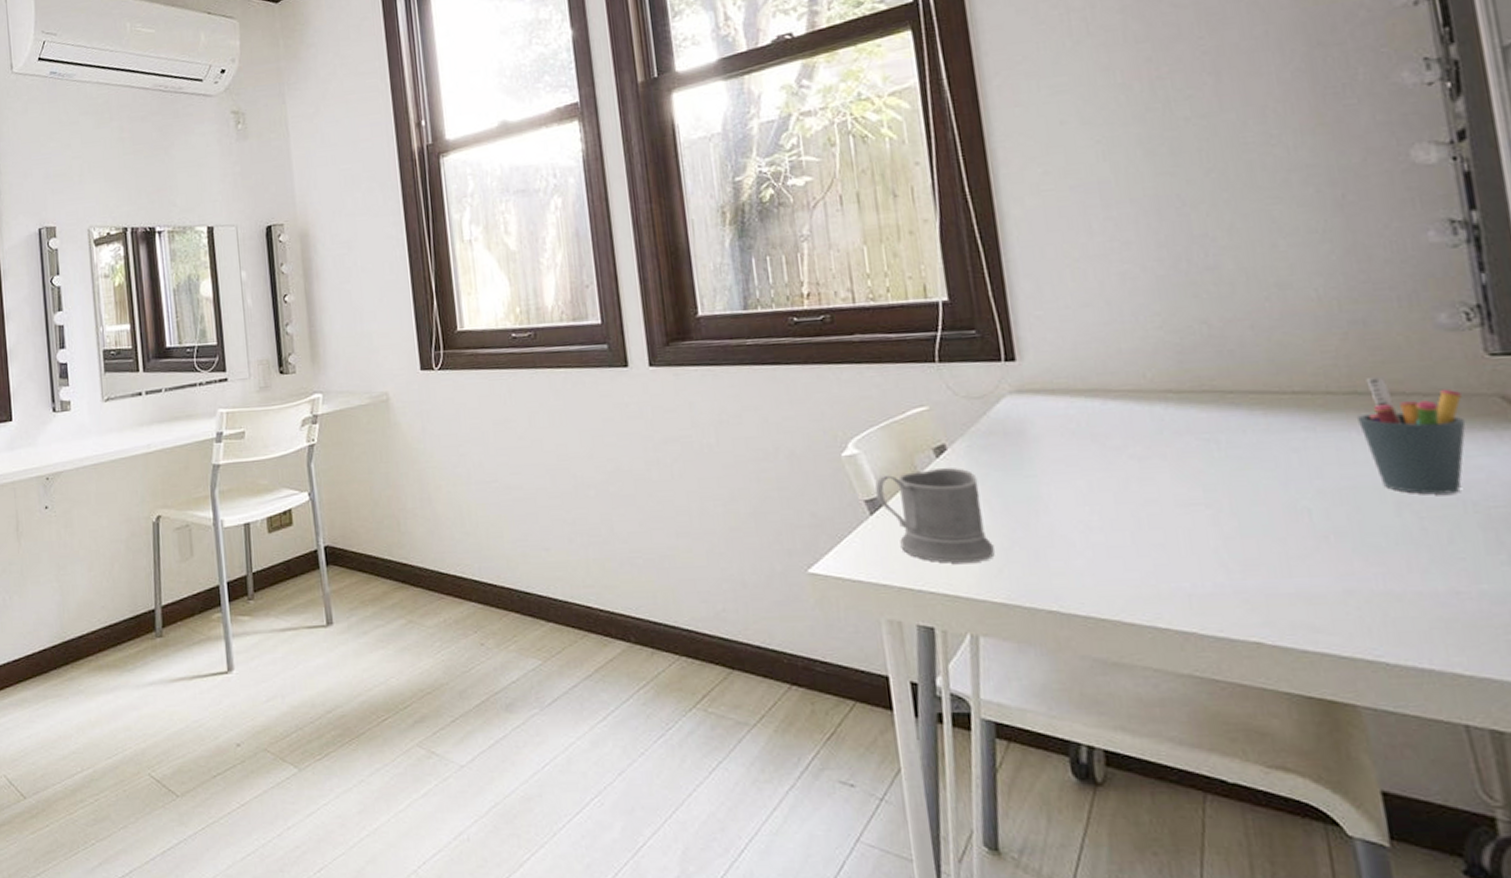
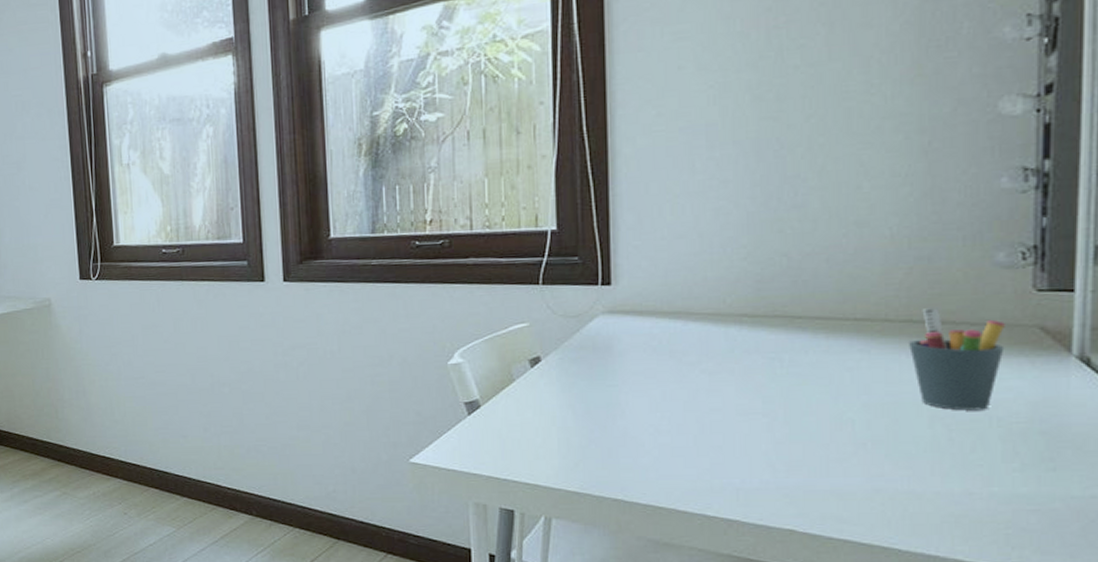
mug: present [874,468,995,563] -> none [474,377,573,457]

